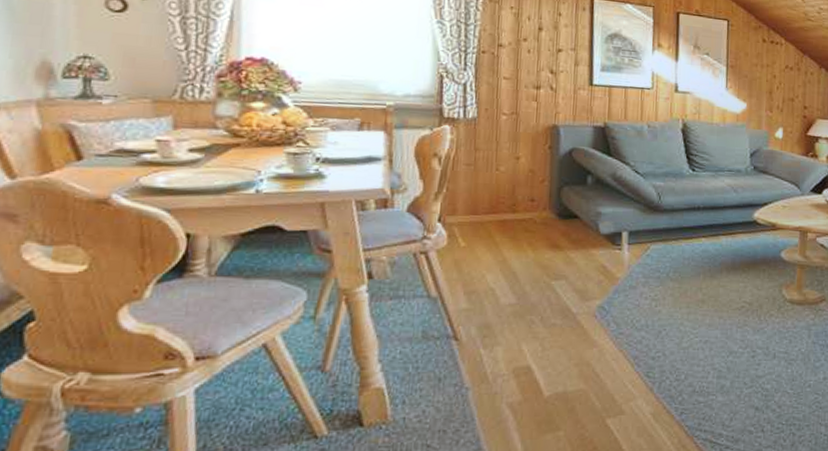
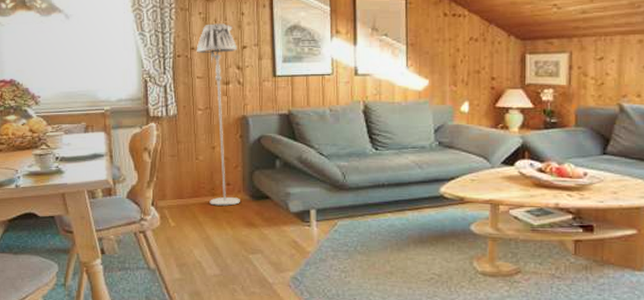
floor lamp: none [504,20,552,225] -> present [196,23,240,206]

